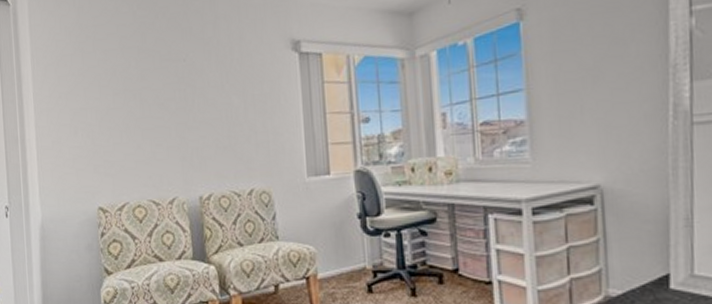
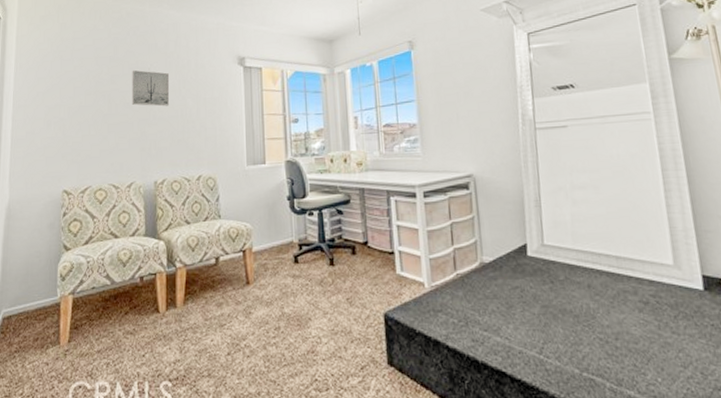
wall art: none [164,61,212,107] -> present [131,69,170,107]

